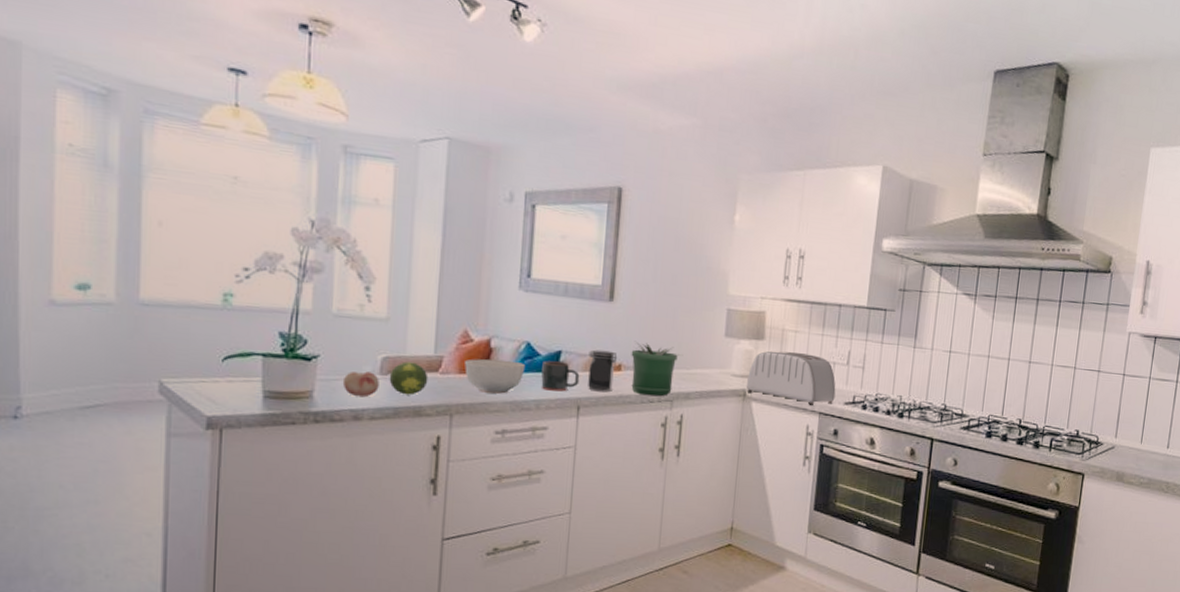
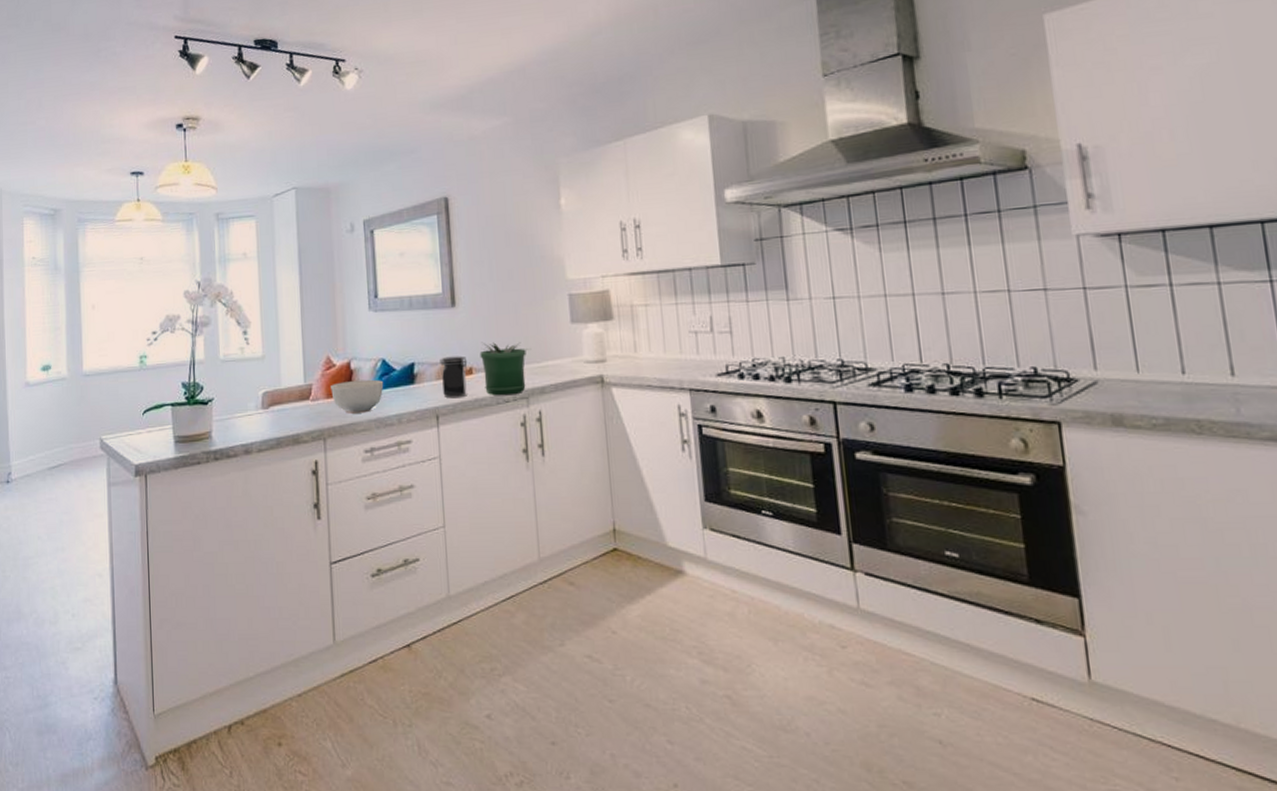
fruit: present [342,371,379,398] -> none [233,407,262,433]
fruit: present [389,361,429,396] -> none [269,393,302,425]
mug: present [541,360,580,392] -> none [398,373,435,404]
toaster: present [746,350,836,407] -> none [602,327,705,384]

